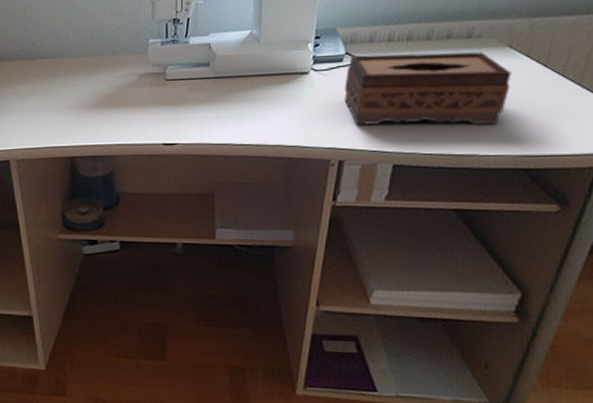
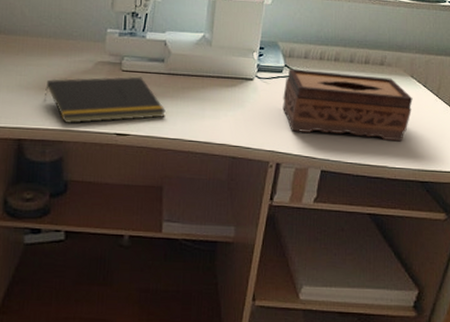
notepad: none [91,84,213,138] -> present [43,76,166,123]

